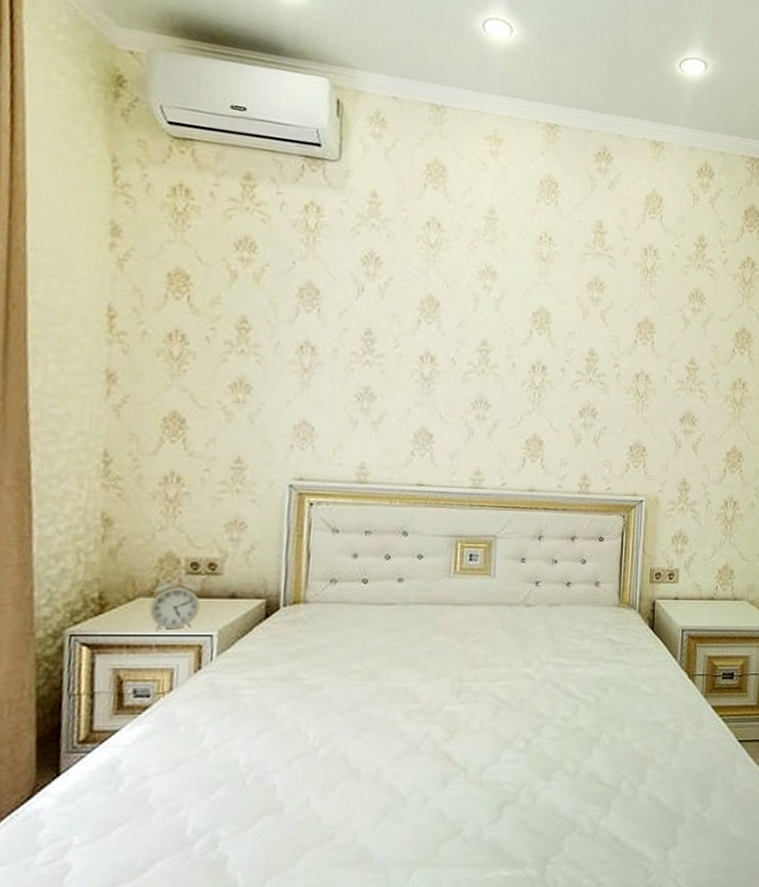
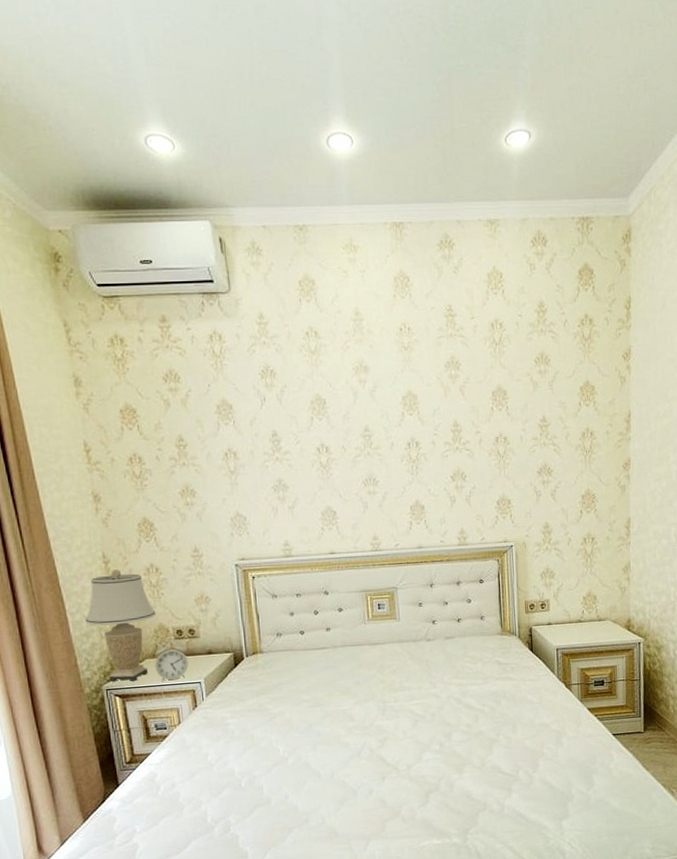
table lamp: none [58,472,166,626] -> present [85,568,156,682]

